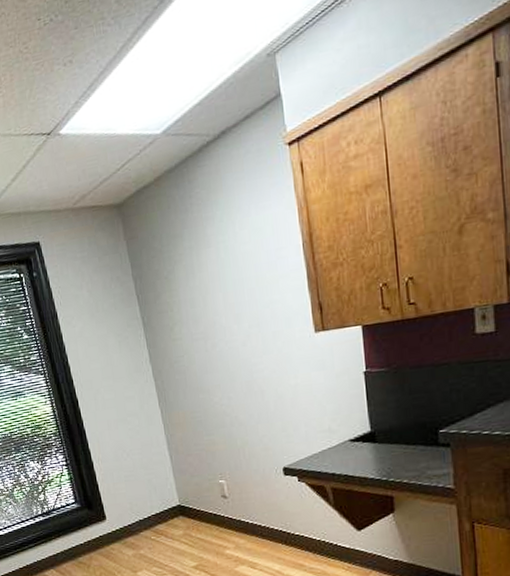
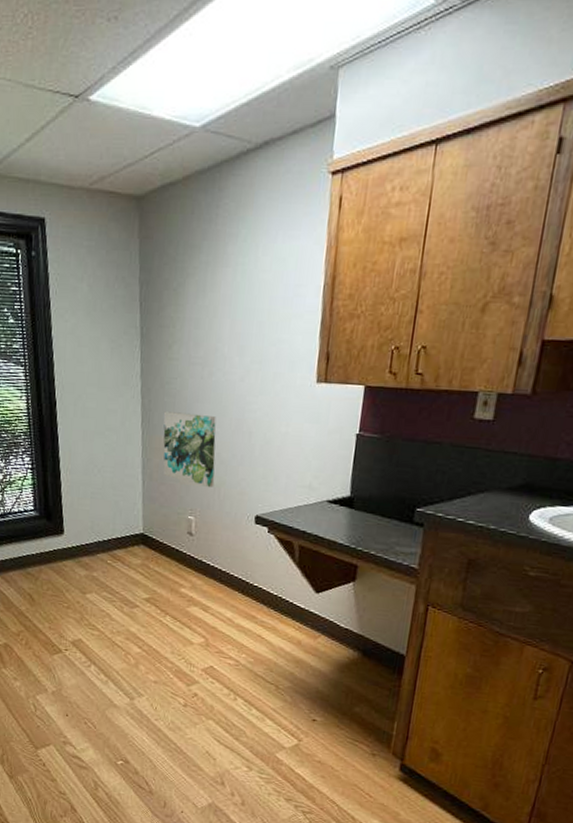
wall art: none [177,383,238,451] -> present [163,411,216,488]

